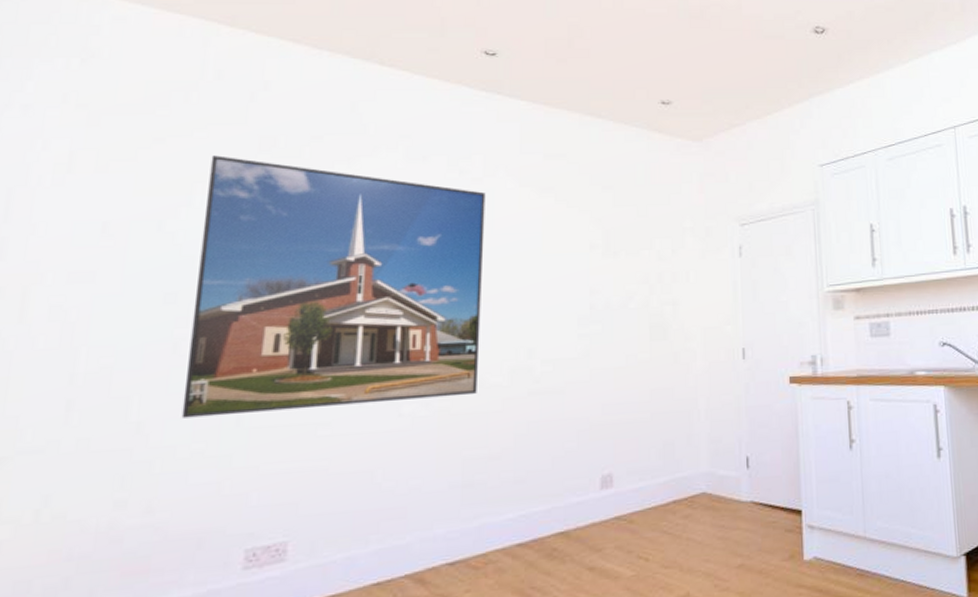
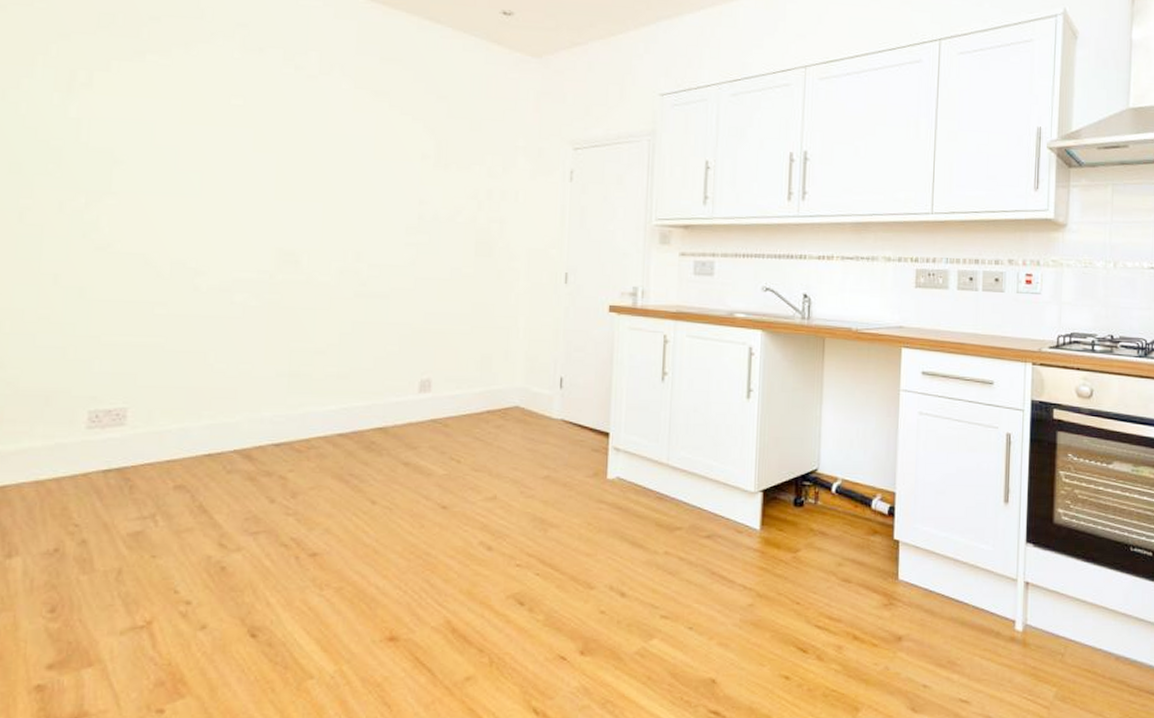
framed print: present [181,155,486,418] -> none [28,28,320,291]

